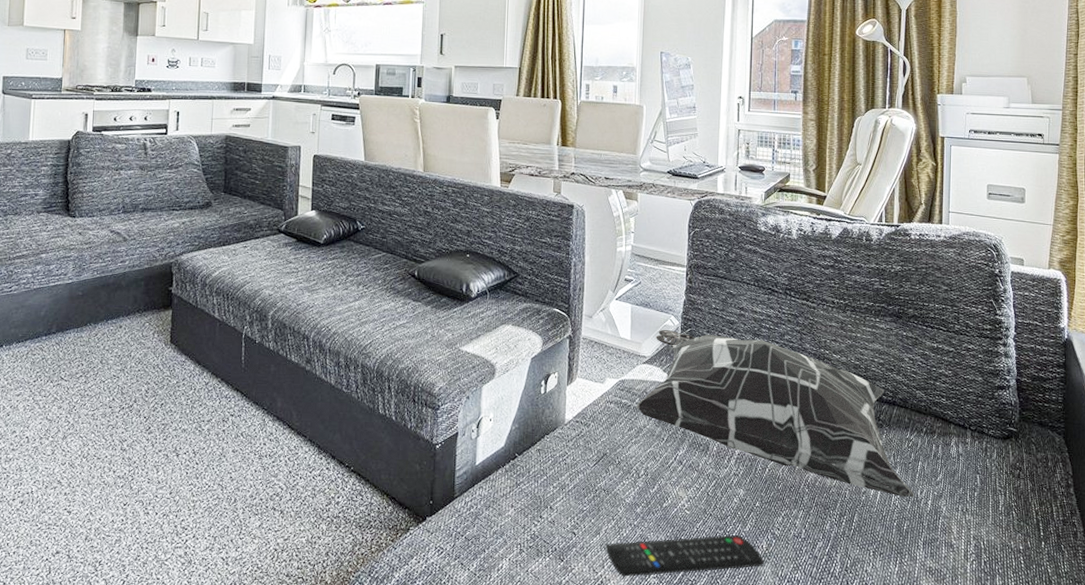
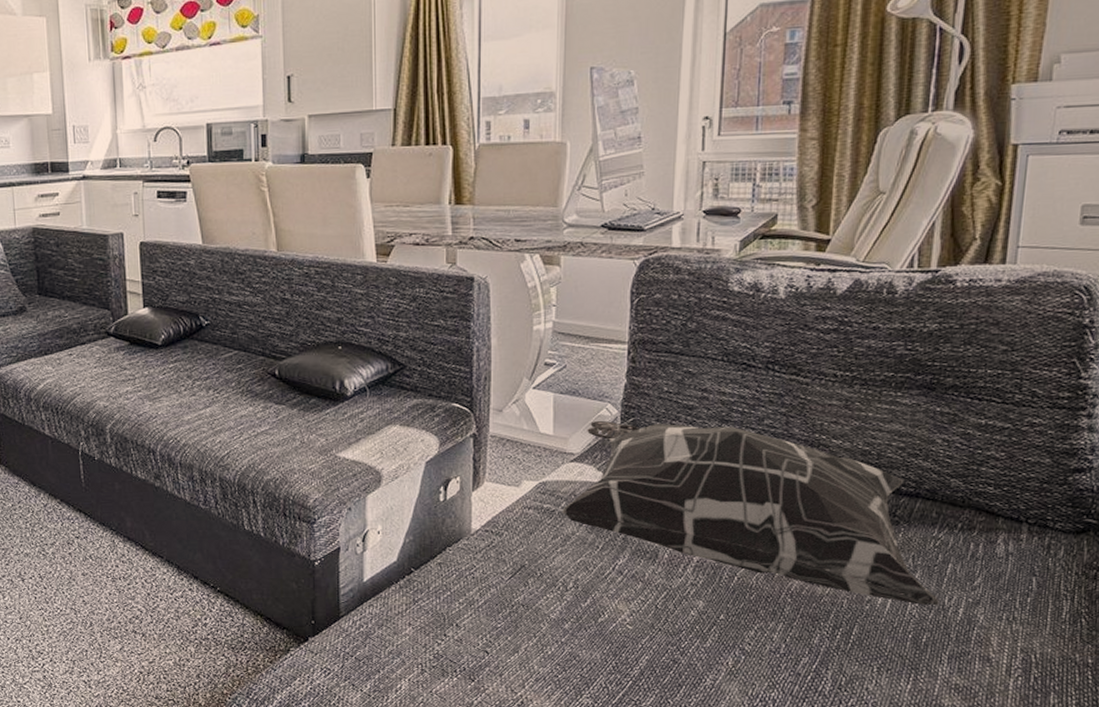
remote control: present [605,535,764,577] -> none [526,652,730,697]

